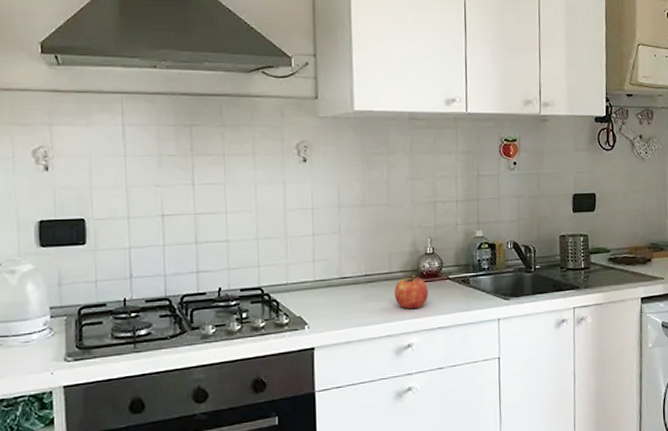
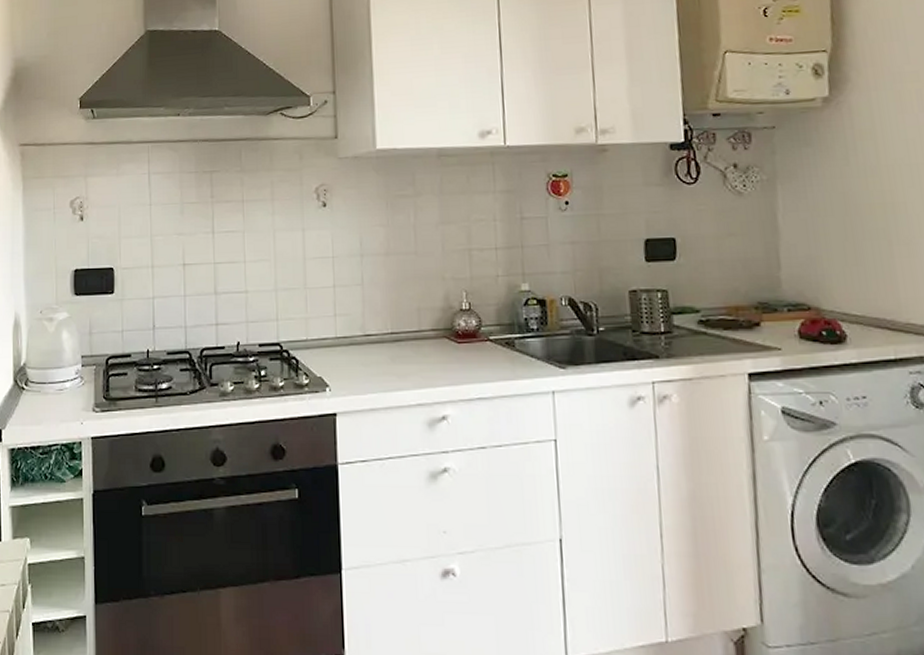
fruit: present [394,275,428,309] -> none [424,335,465,374]

